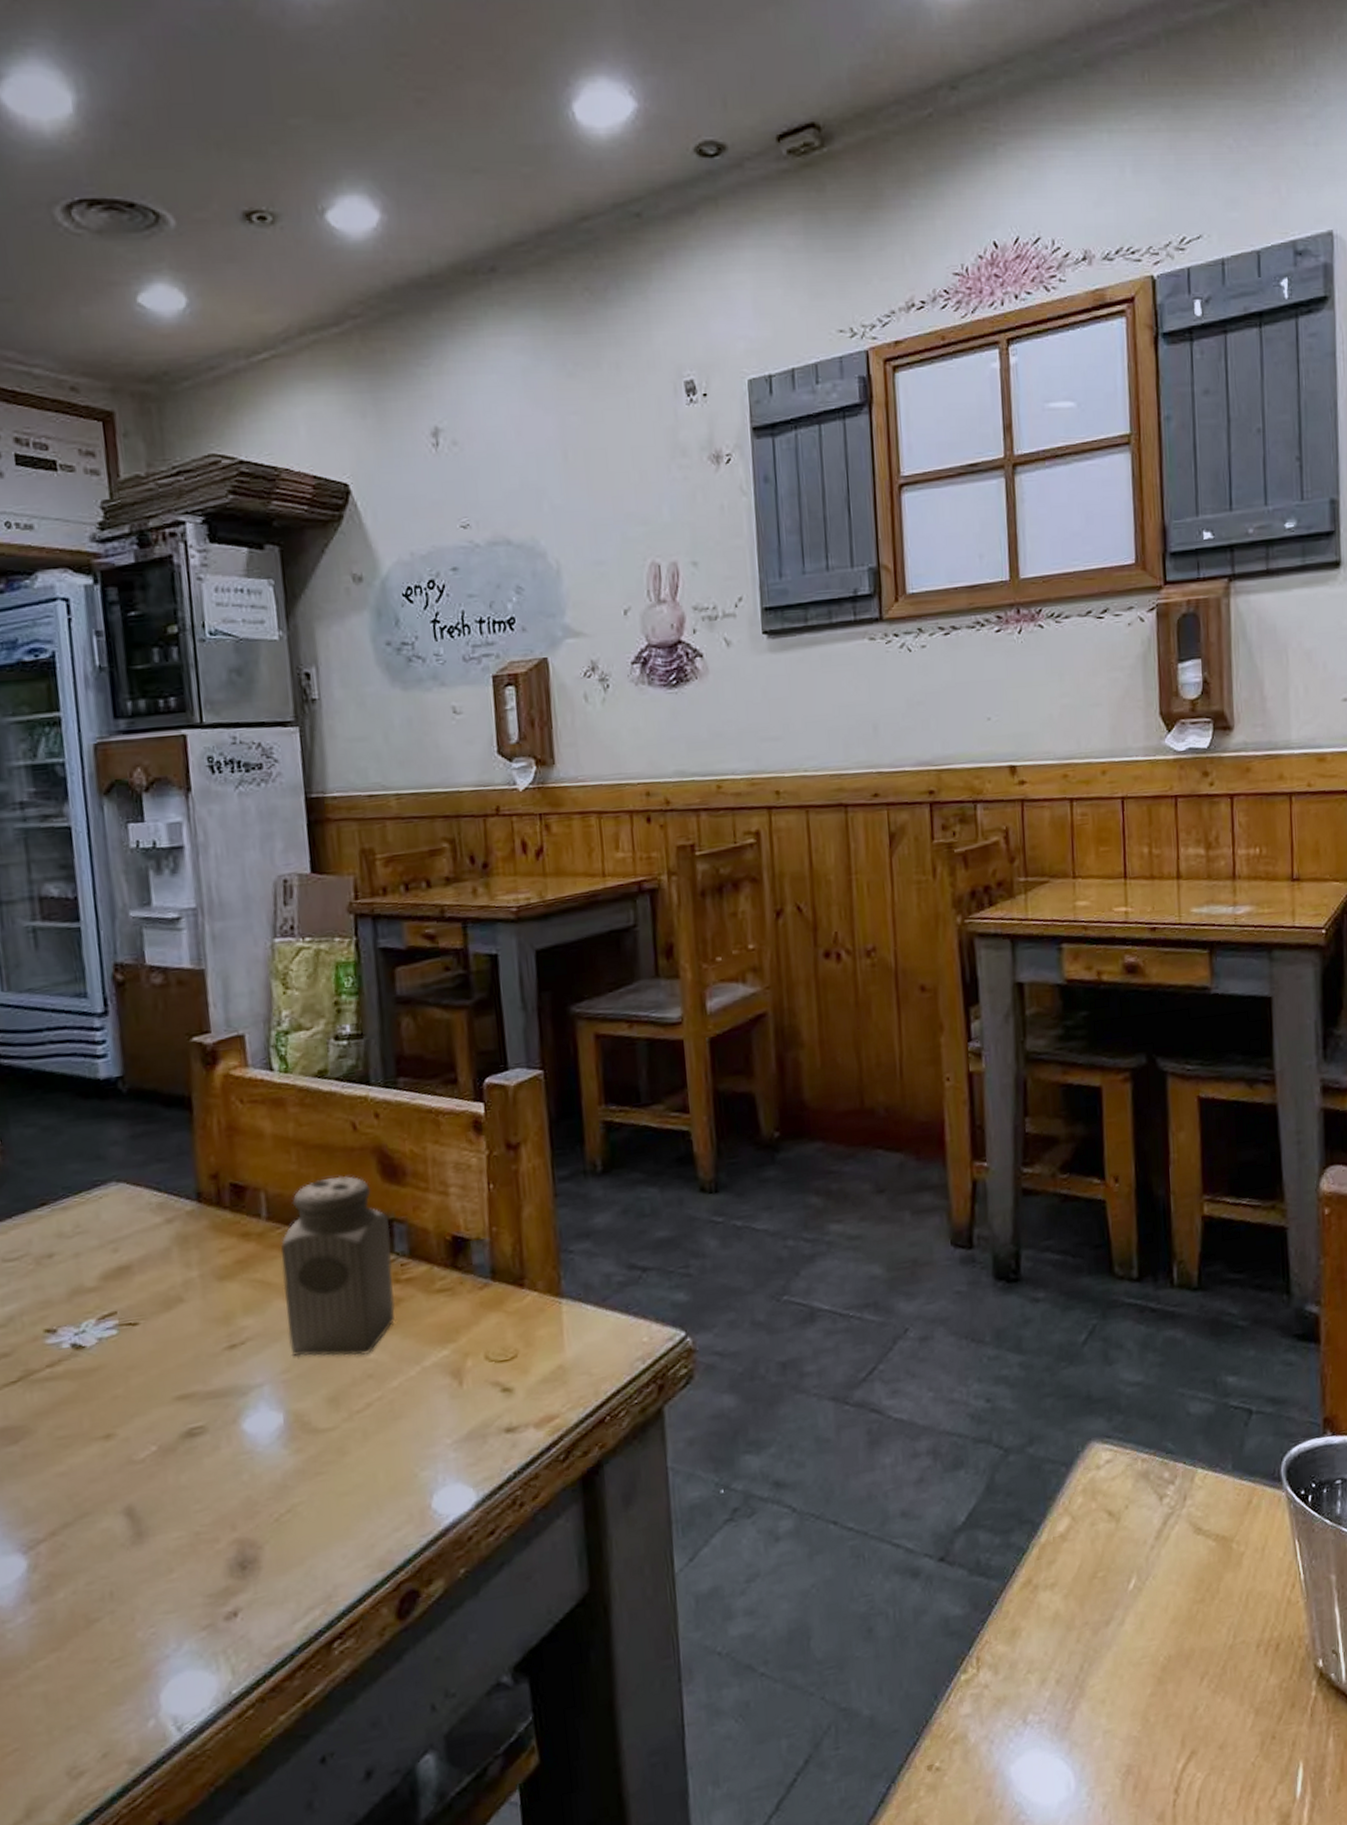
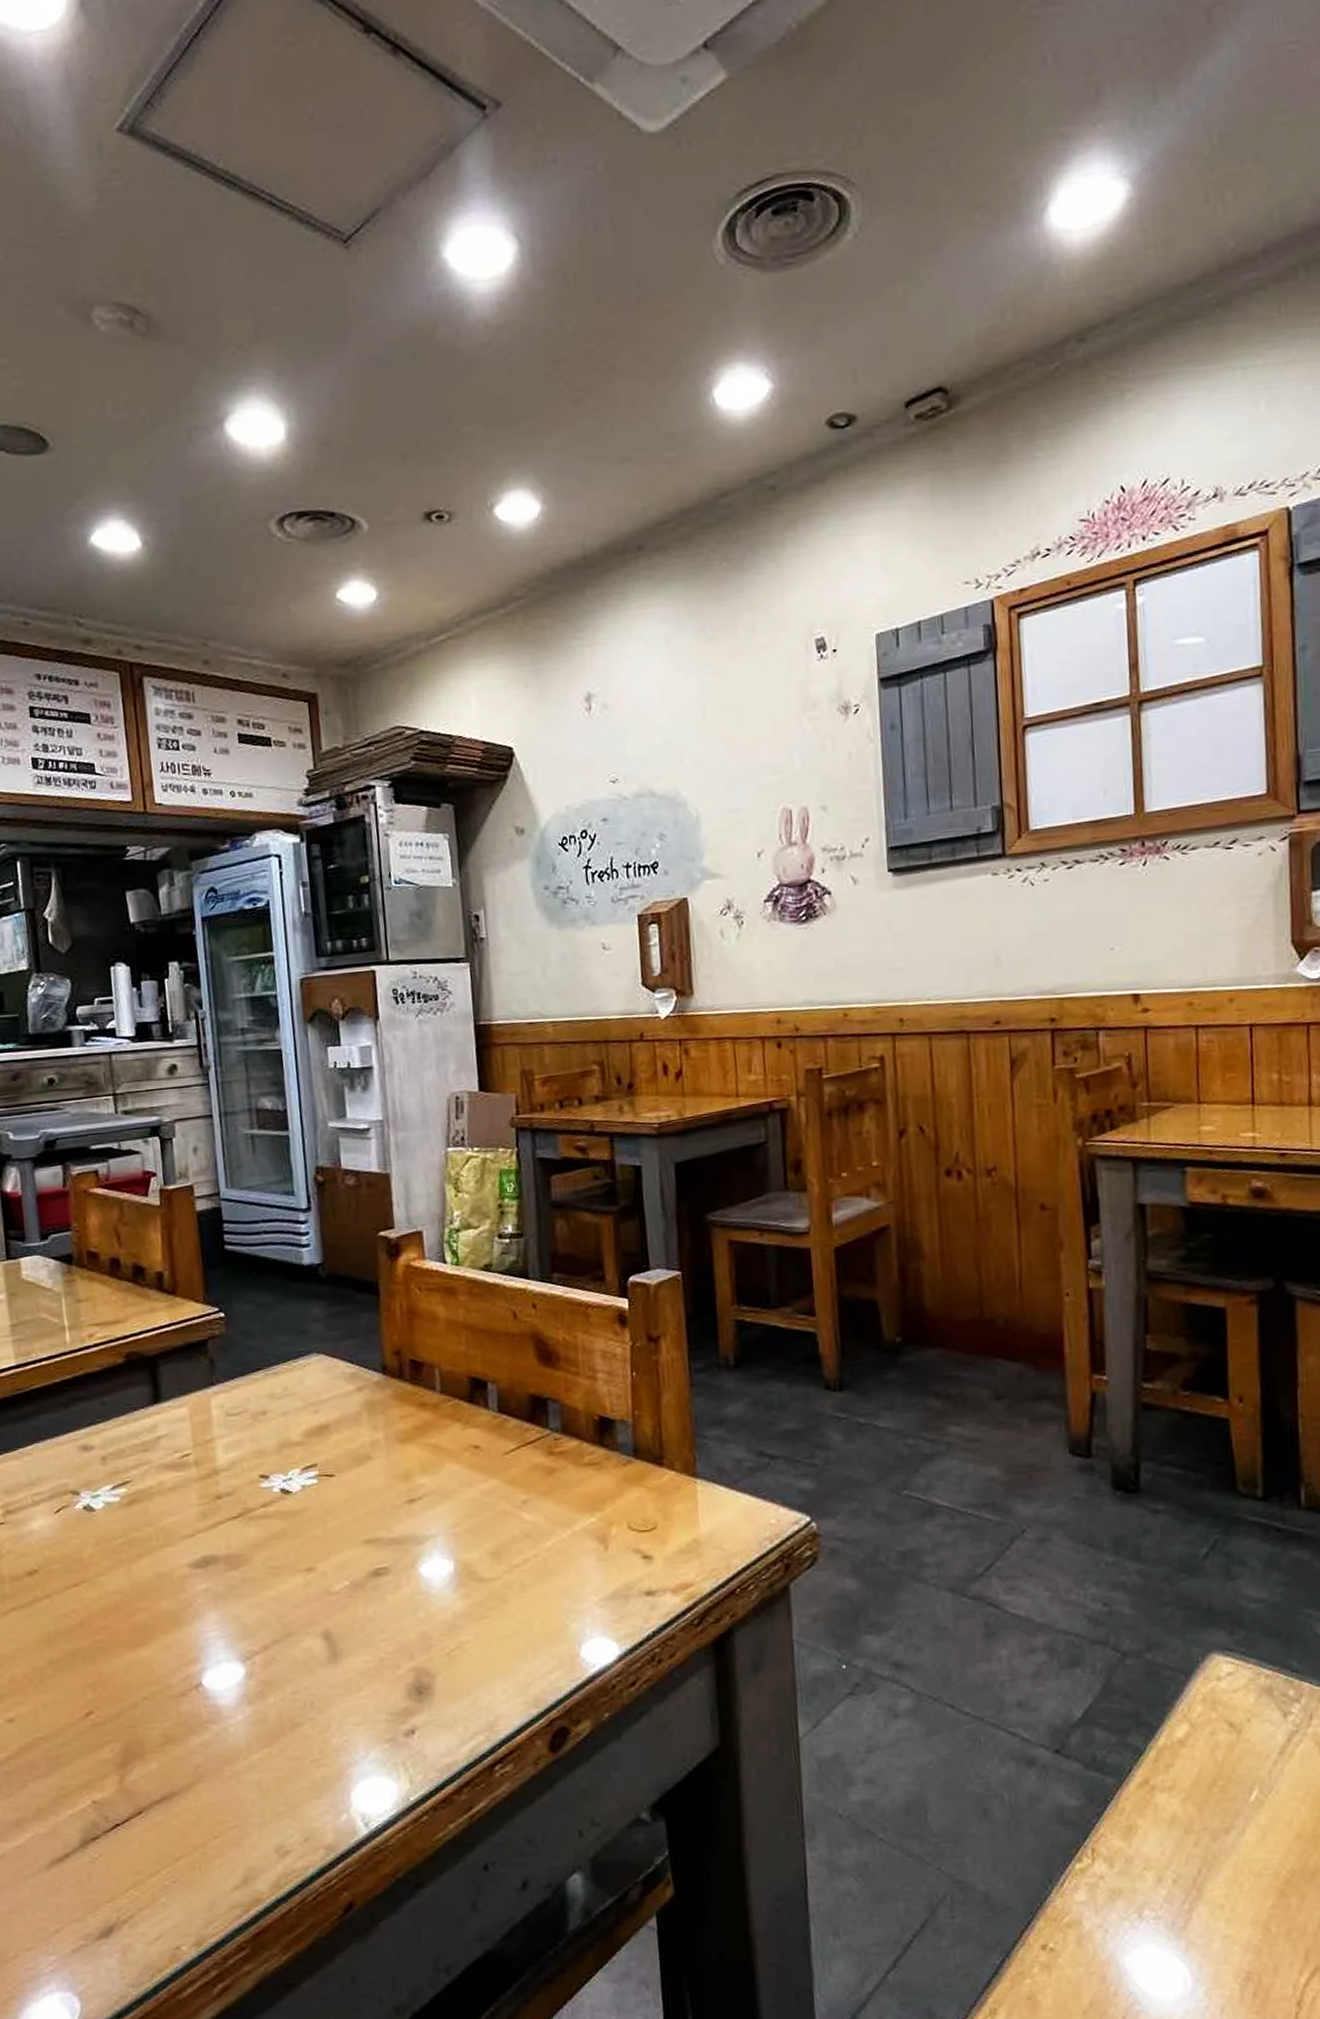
salt shaker: present [281,1176,396,1357] -> none [452,1358,550,1517]

